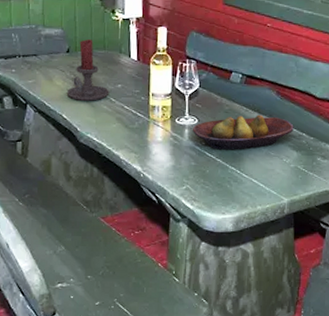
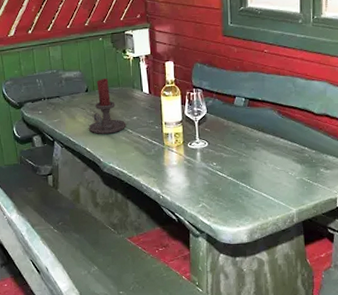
fruit bowl: present [193,114,294,150] -> none [204,133,296,169]

